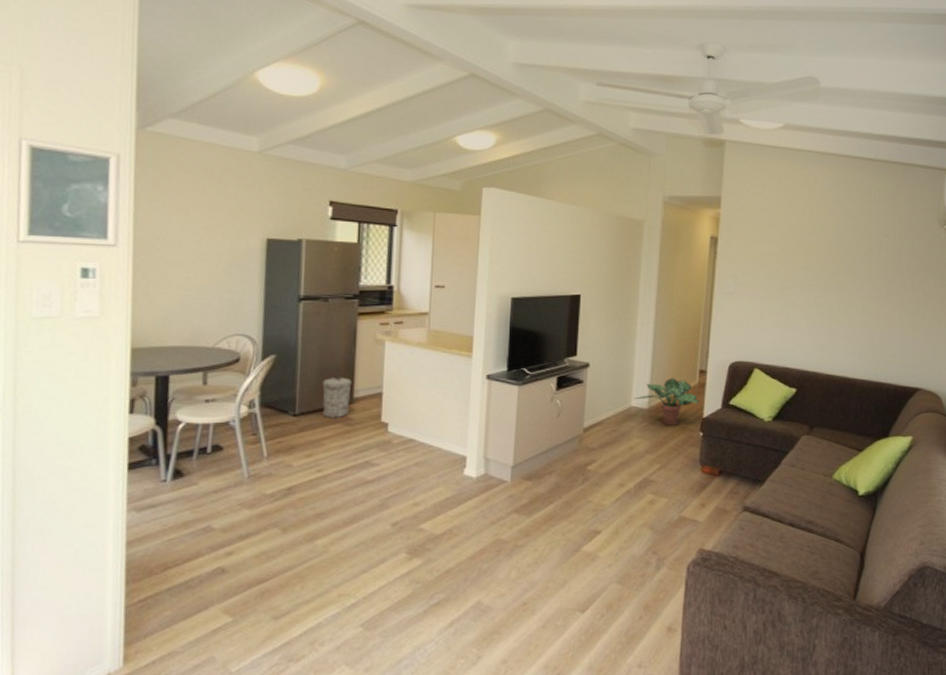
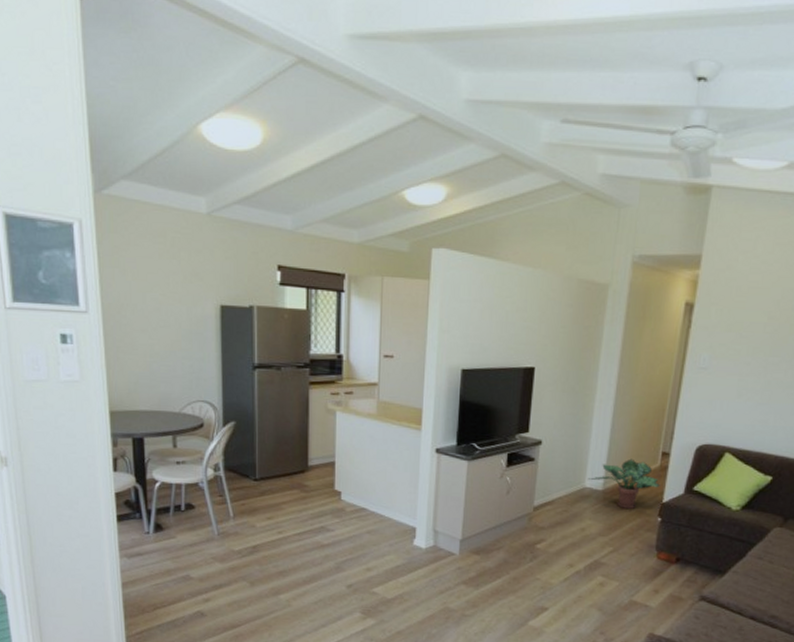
trash can: present [322,377,352,419] -> none [279,444,306,485]

